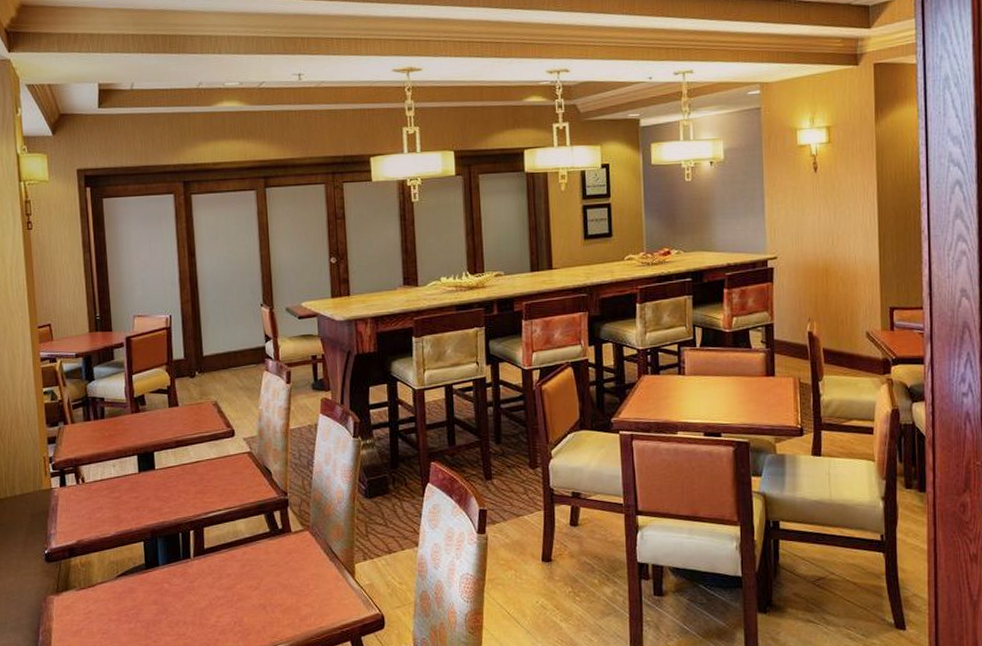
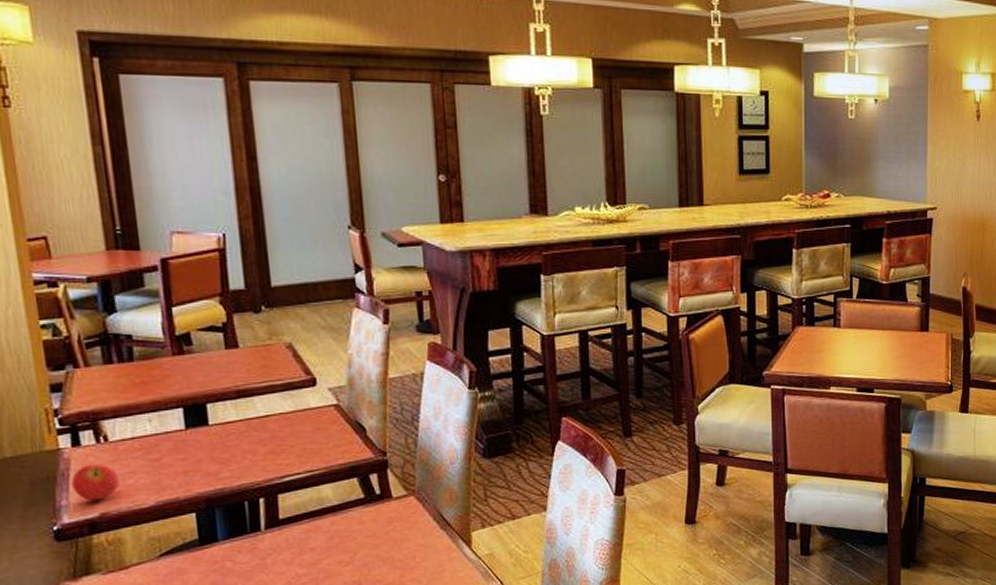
fruit: none [58,500,91,531] -> present [71,463,119,501]

